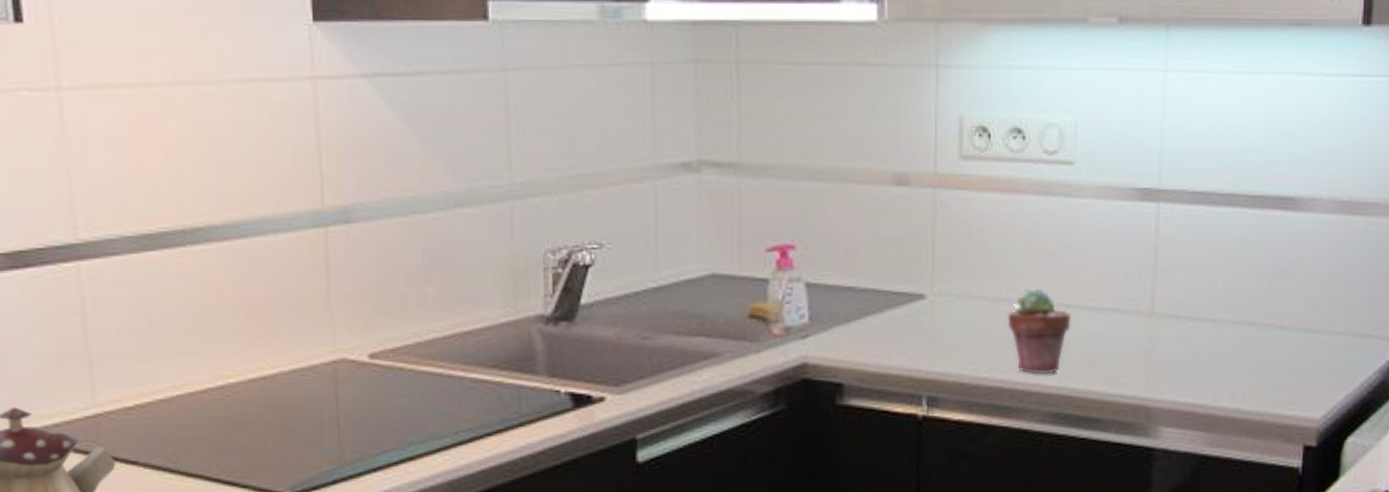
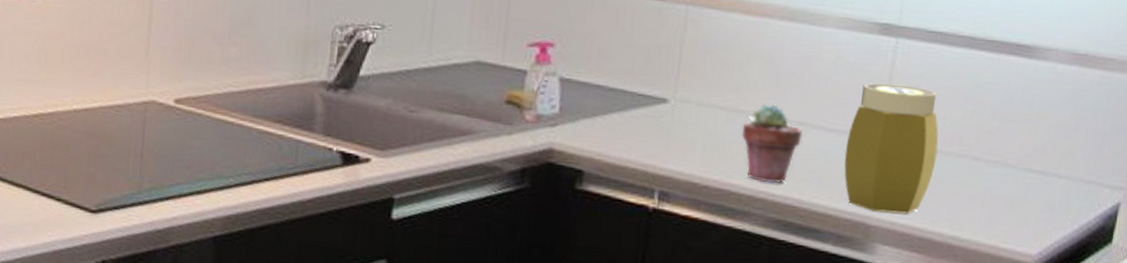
jar: none [1117,253,1212,392] -> present [844,83,939,214]

